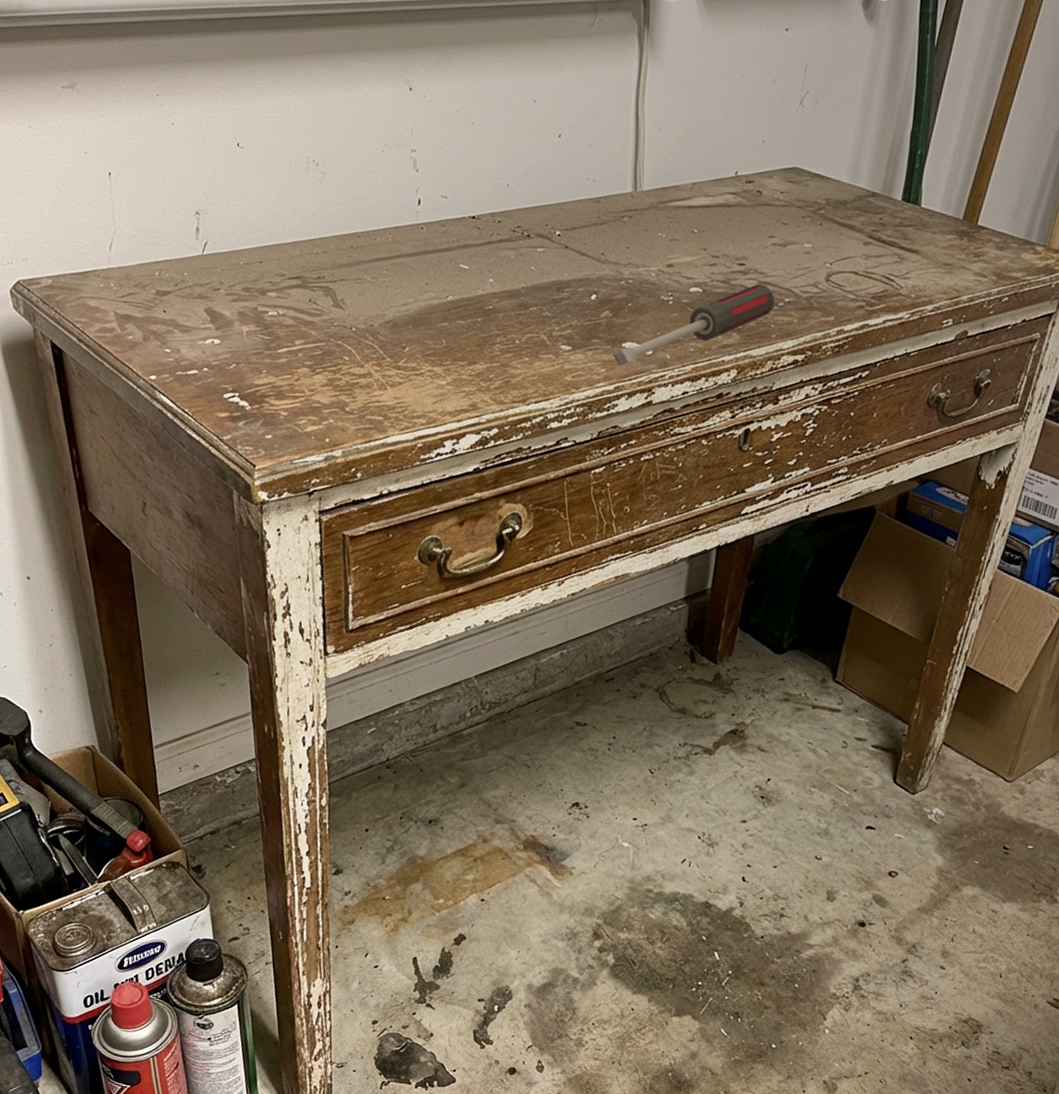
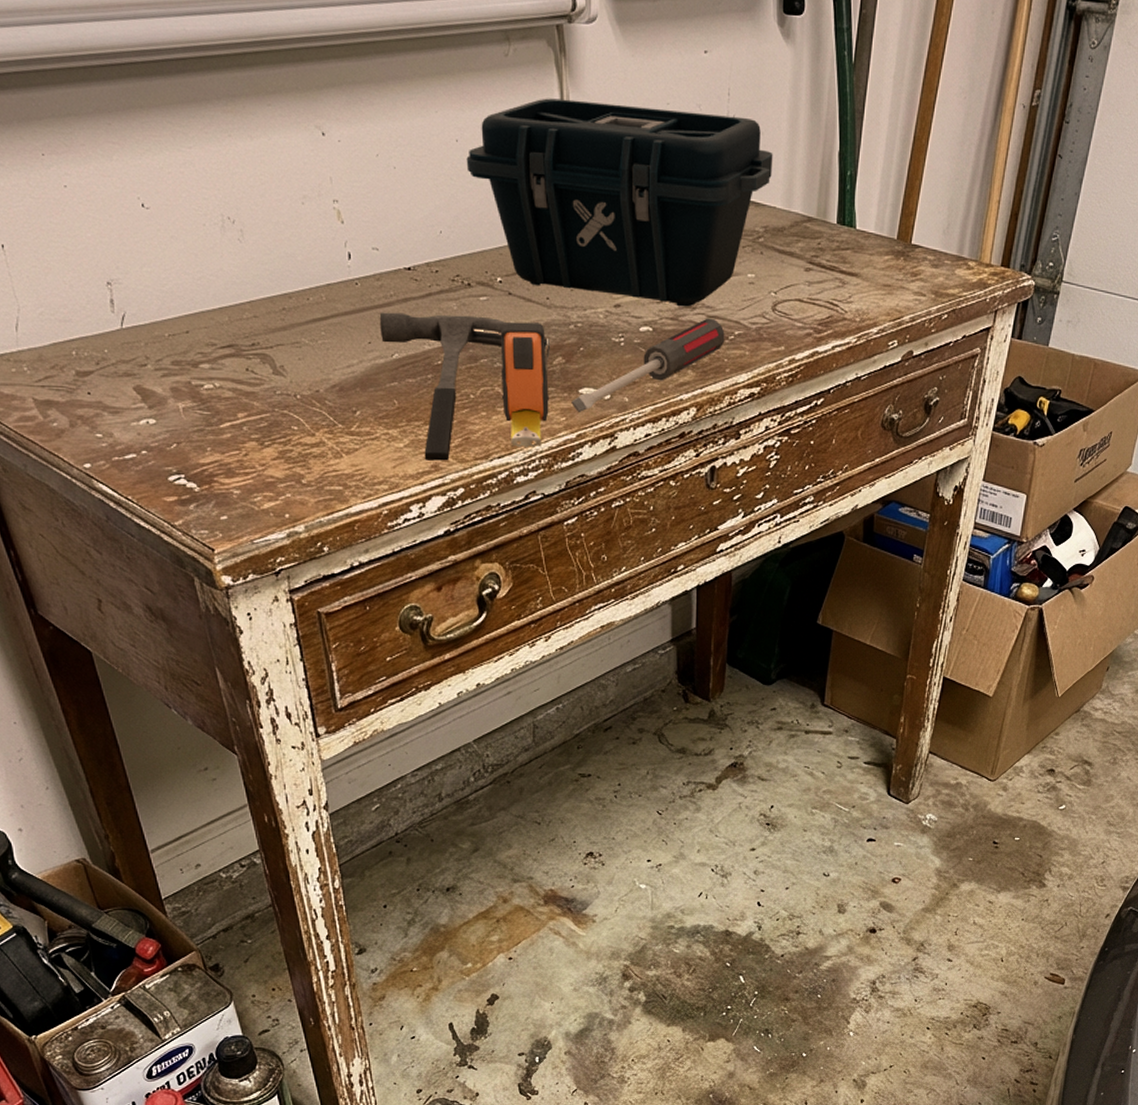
claw hammer: none [438,256,560,401] -> present [379,312,506,461]
toolbox: none [540,66,844,272] -> present [466,98,773,307]
tape measure: none [546,273,600,396] -> present [500,321,551,447]

